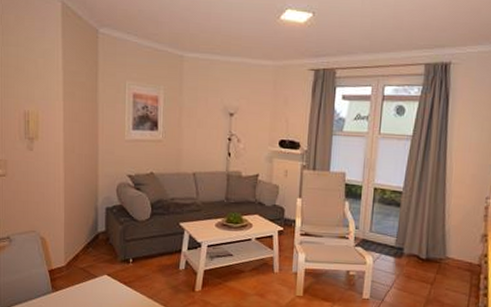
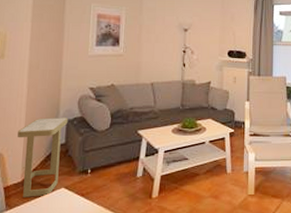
side table: none [58,204,108,282] -> present [18,118,69,197]

